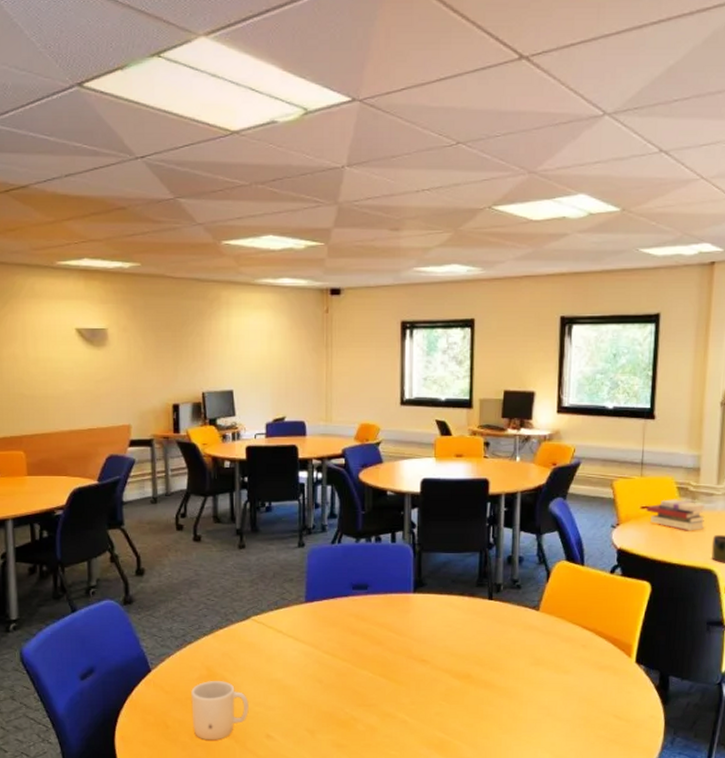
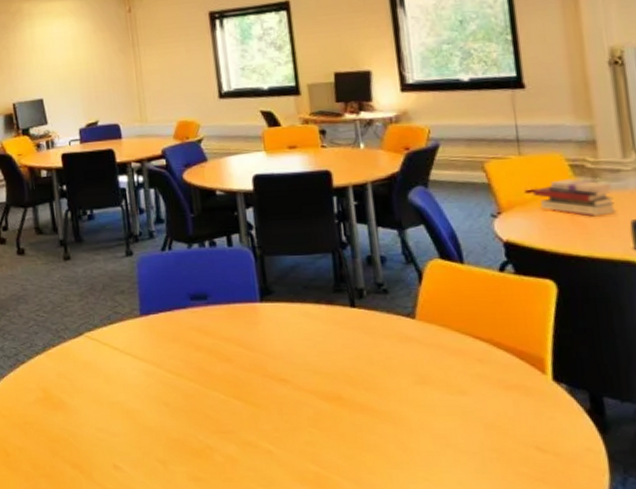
mug: present [191,680,249,741] -> none [28,403,92,471]

